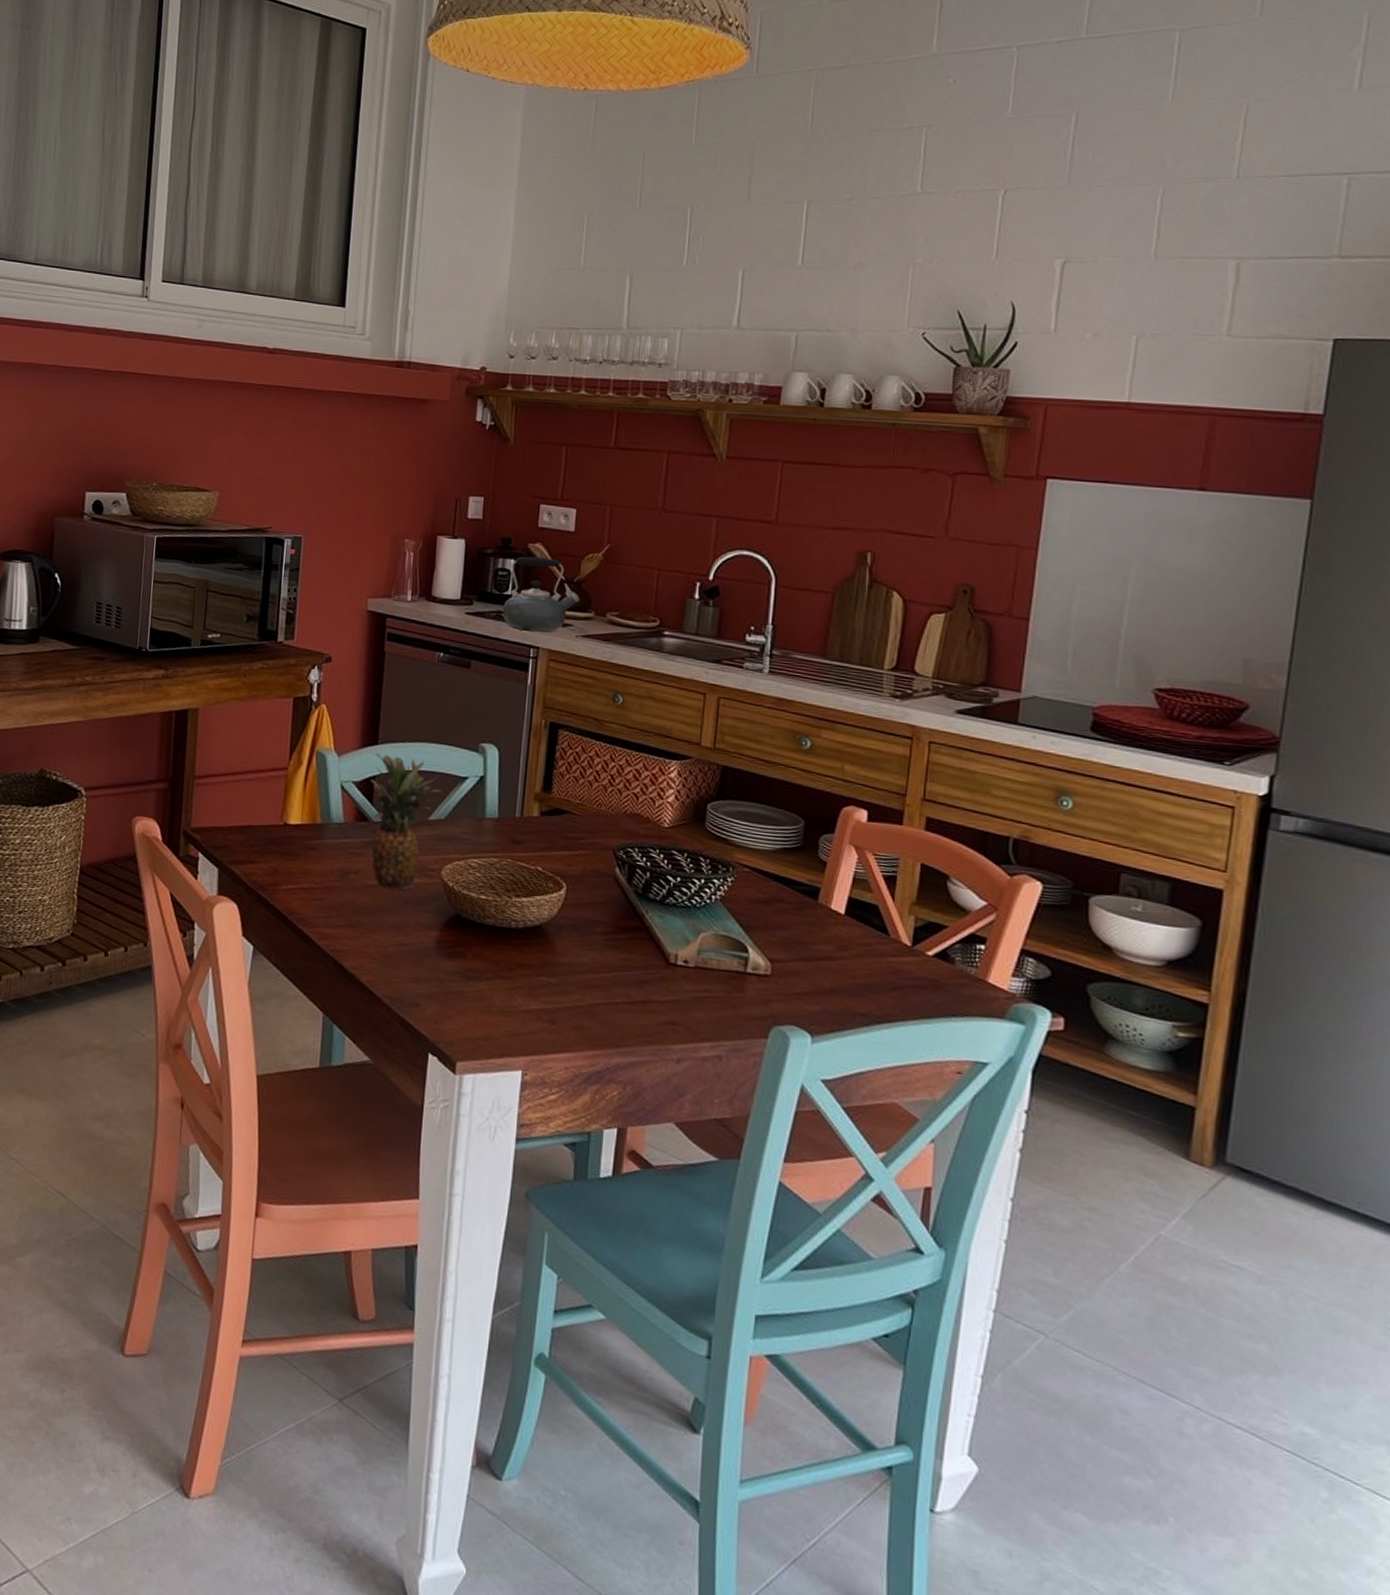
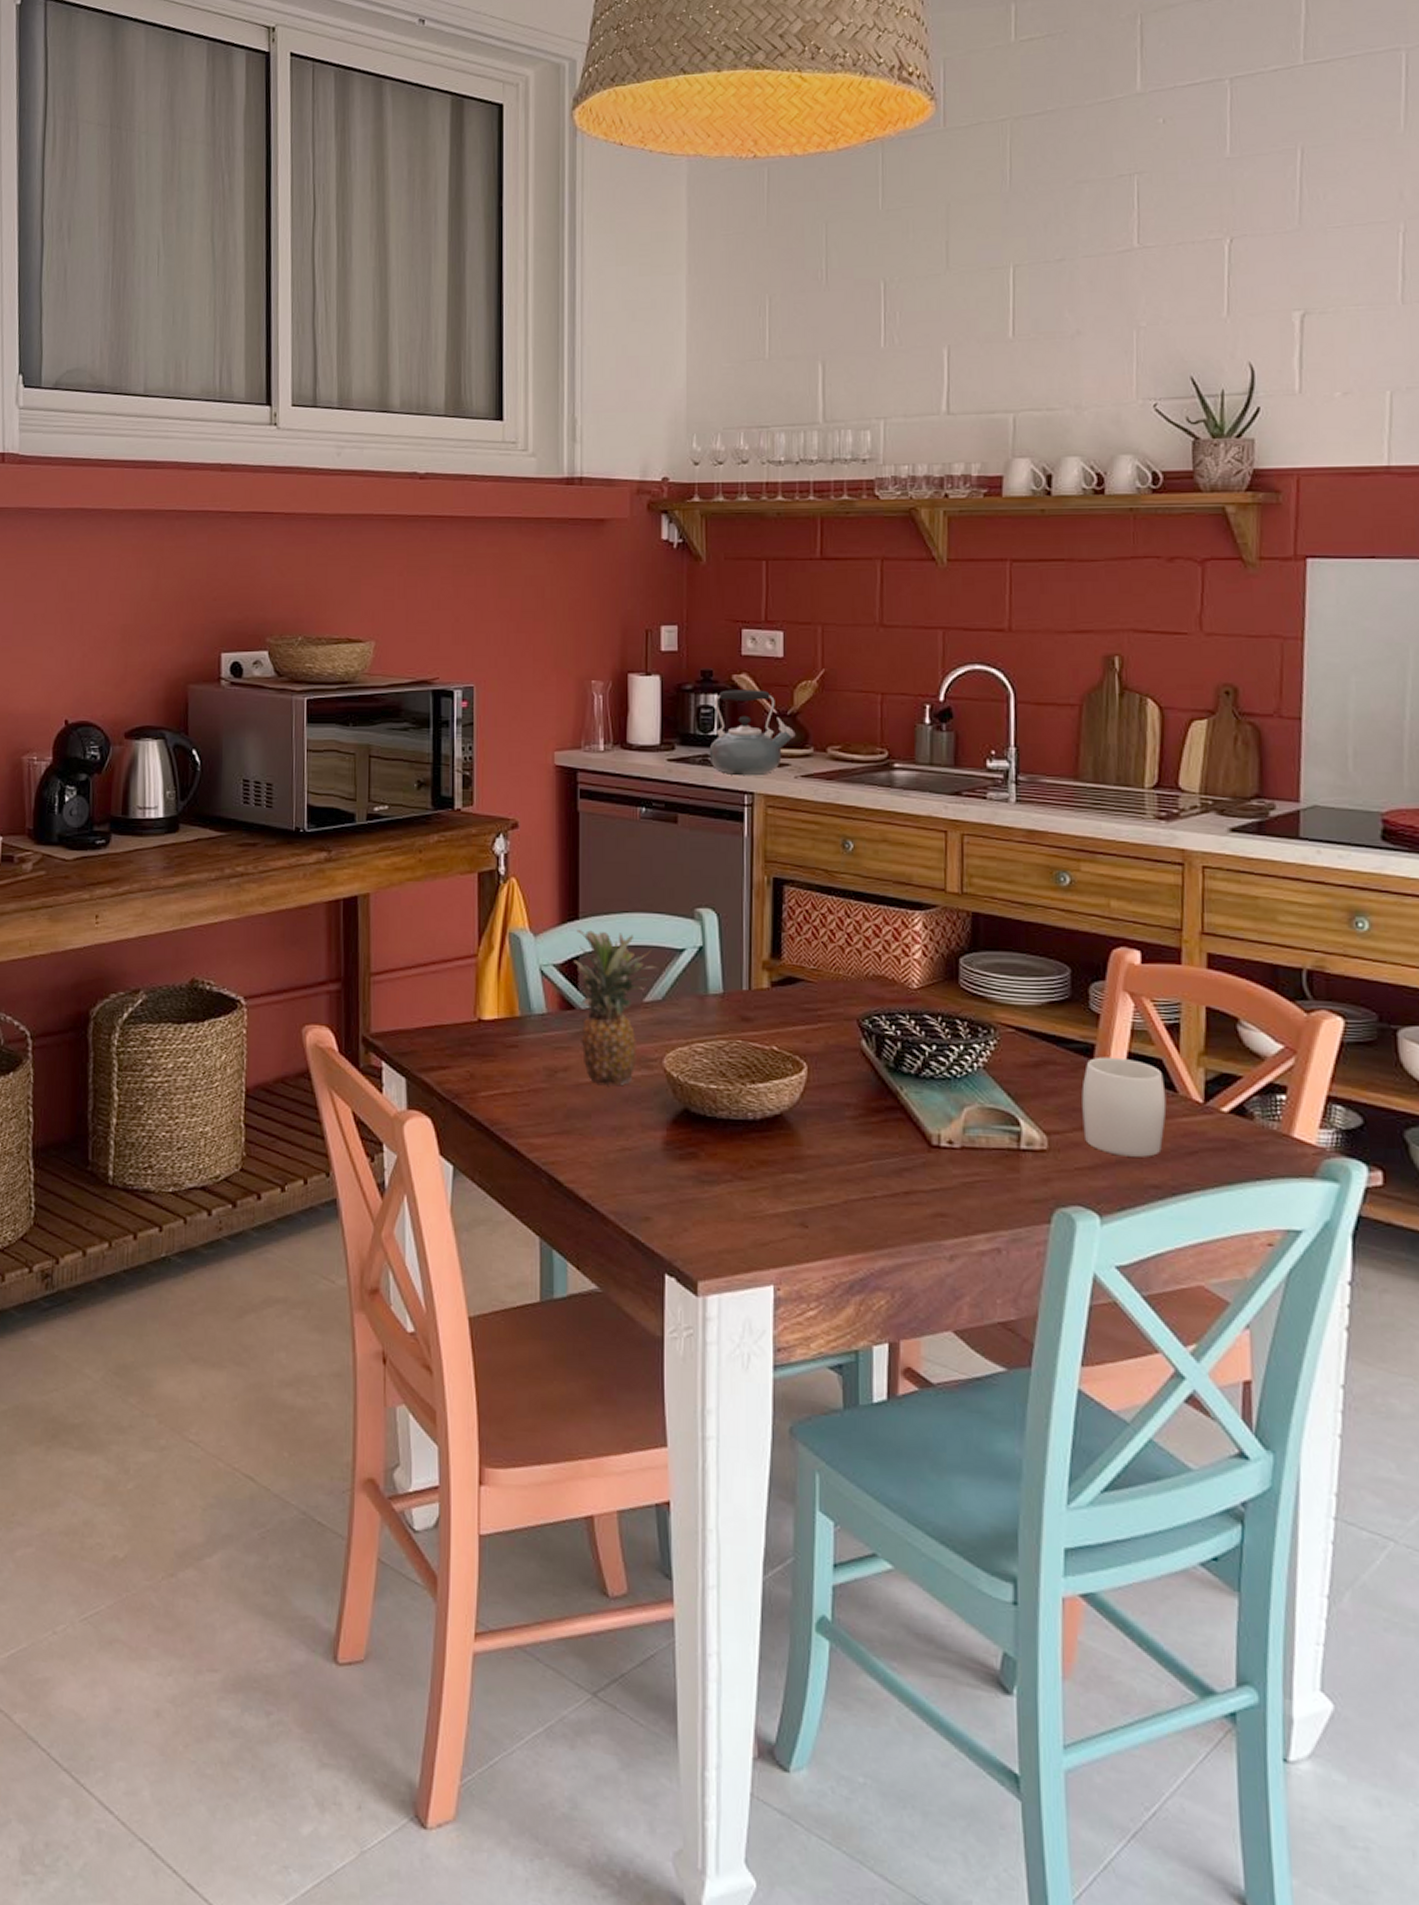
mug: none [803,899,879,989] -> present [1081,1056,1167,1157]

